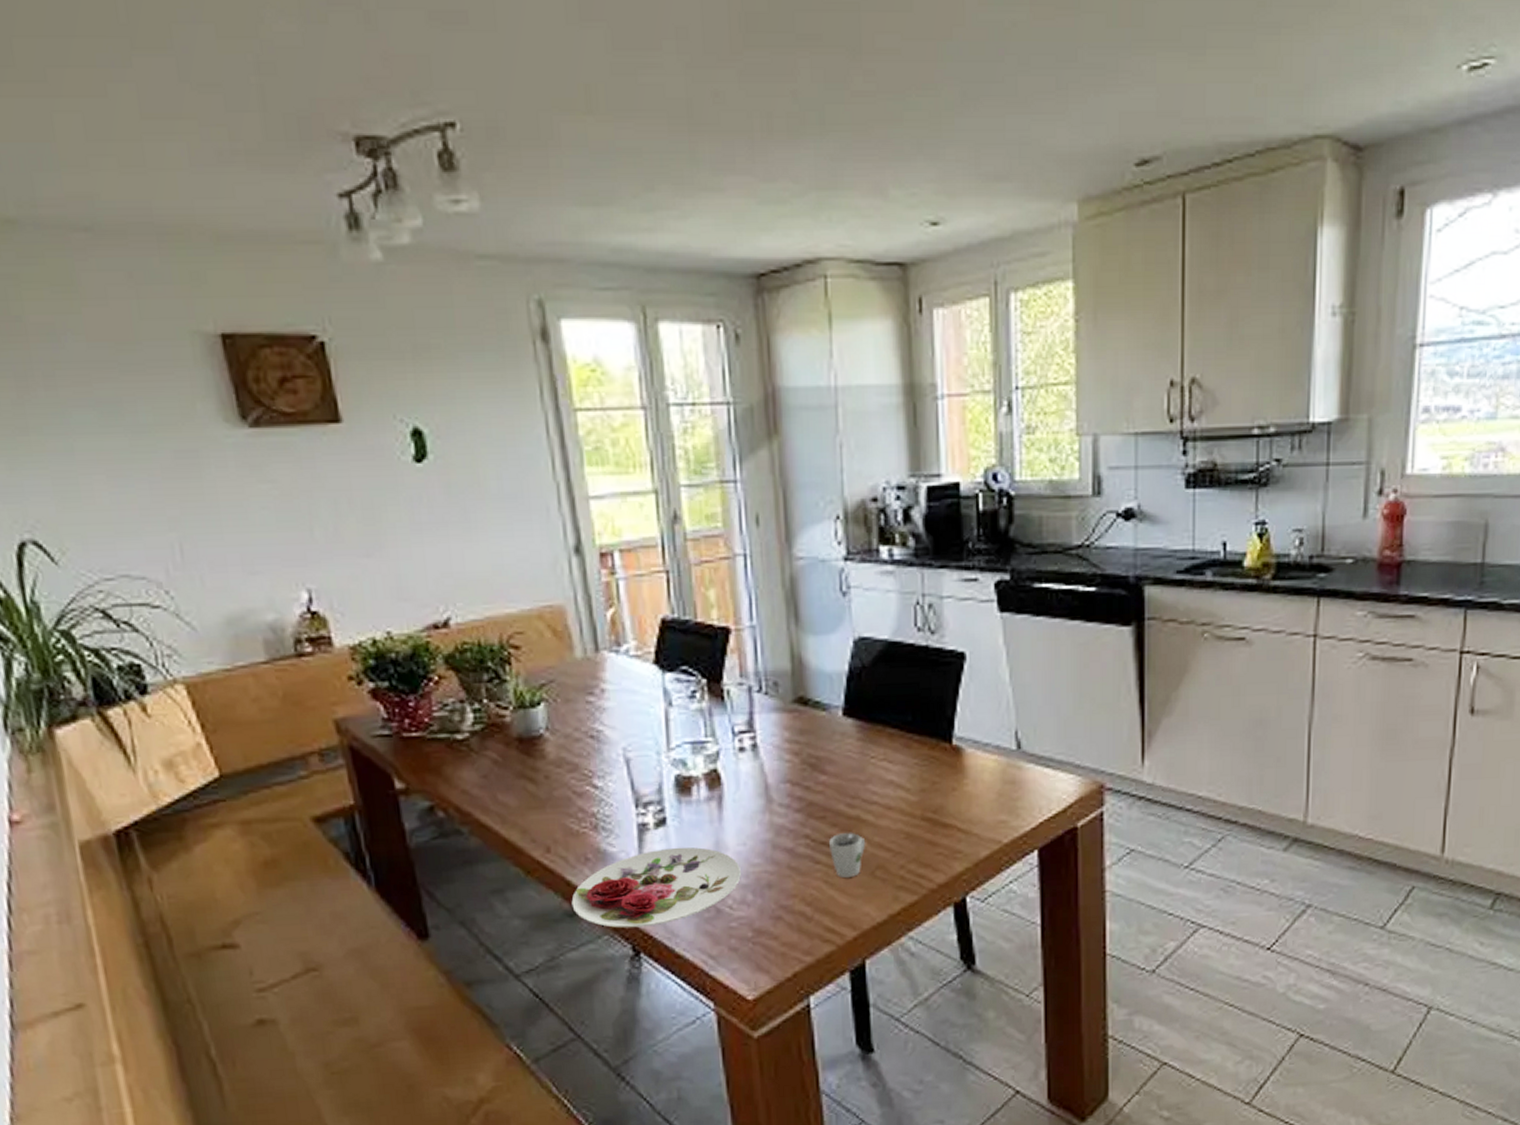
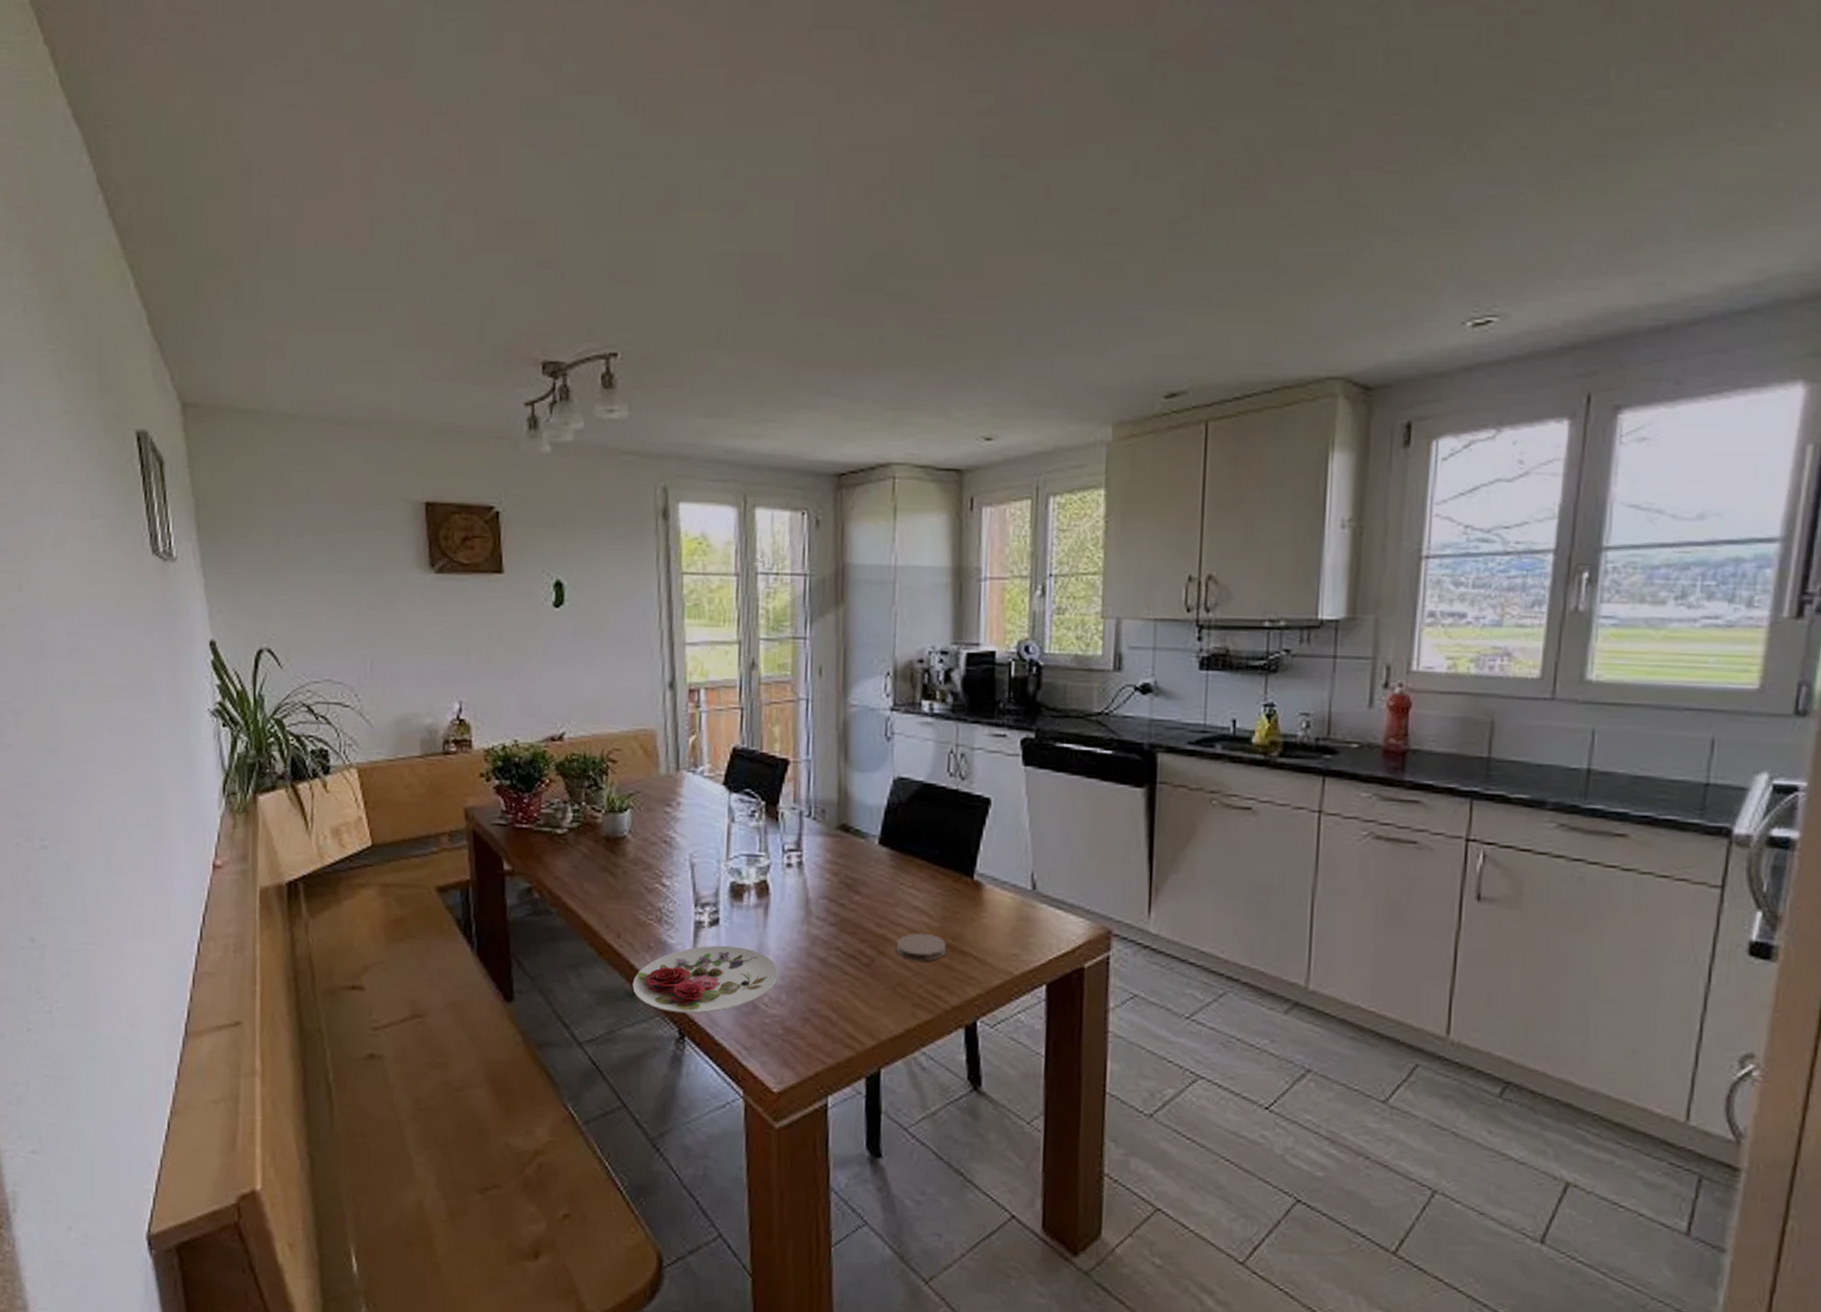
cup: present [829,832,866,878] -> none [857,948,890,990]
coaster: none [871,809,928,841] -> present [896,933,947,962]

